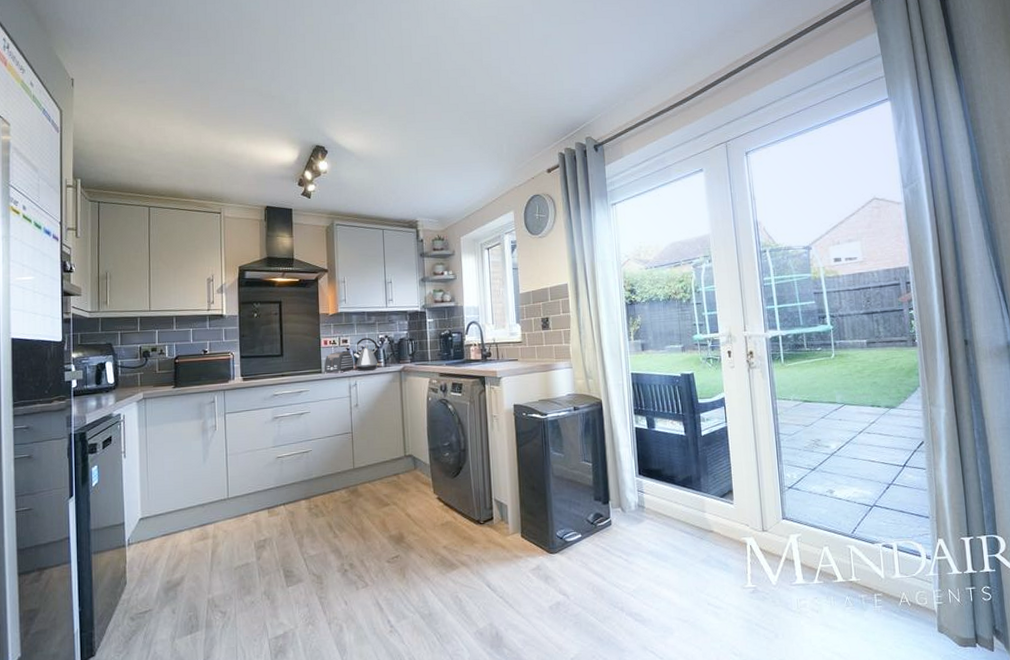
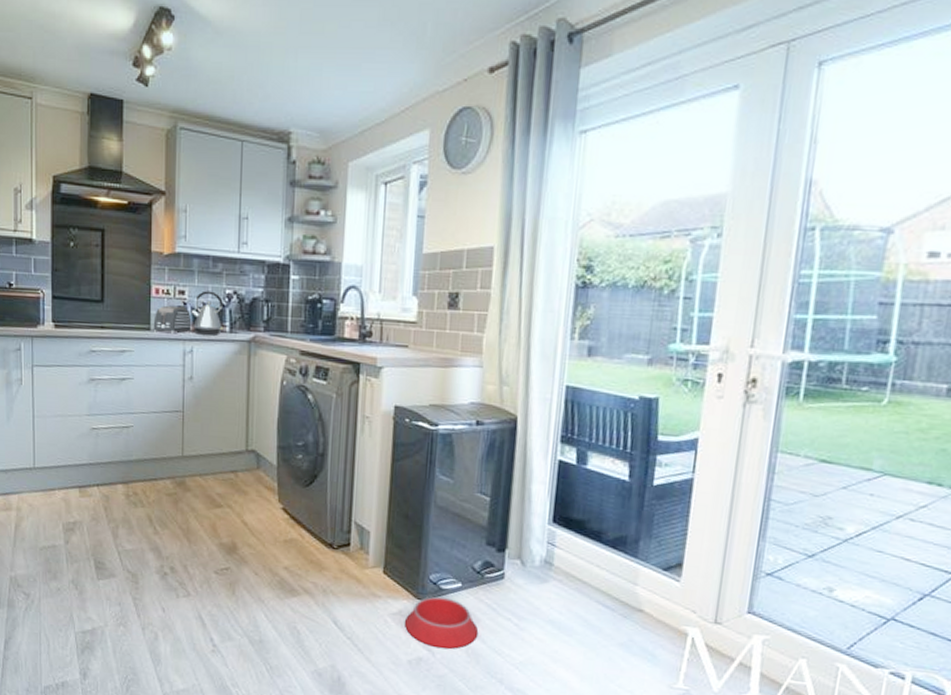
pet bowl: none [543,548,600,592] -> present [405,596,479,649]

